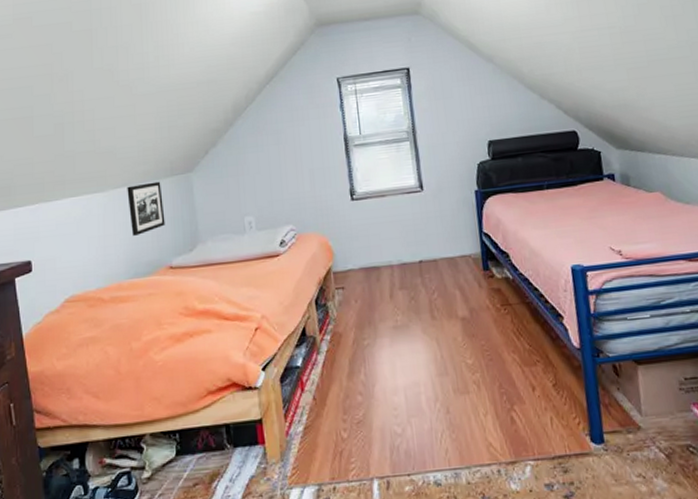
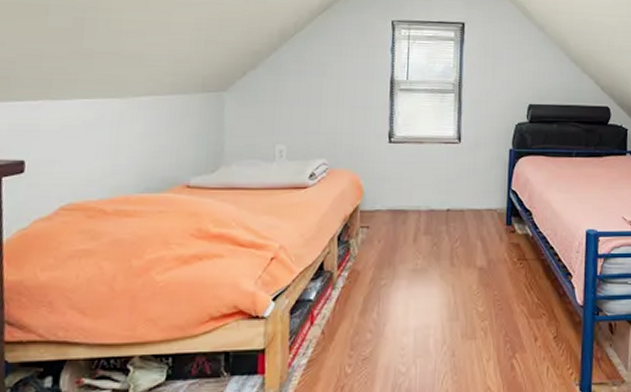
picture frame: present [127,181,165,236] -> none [148,95,189,149]

